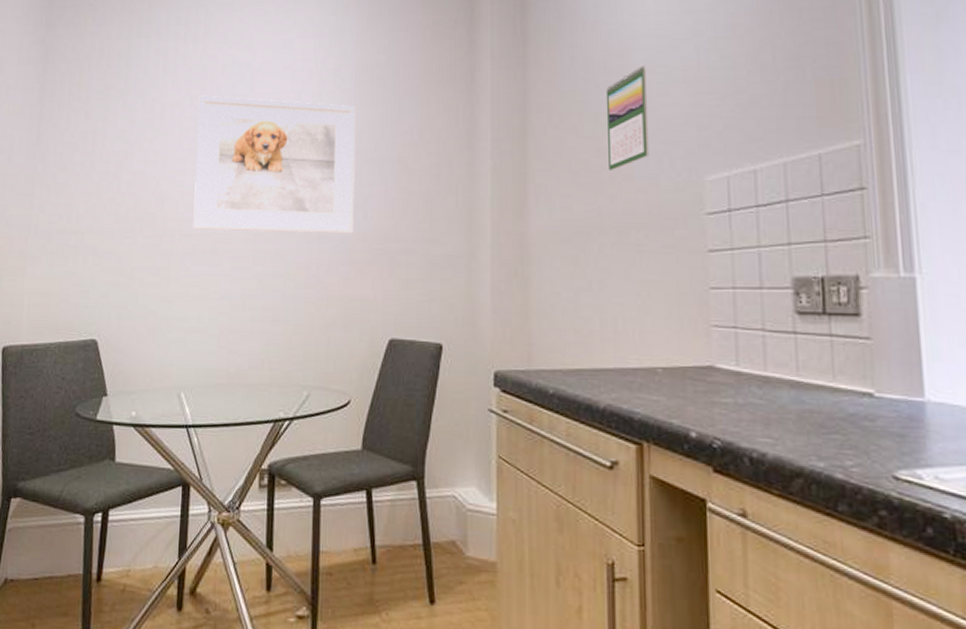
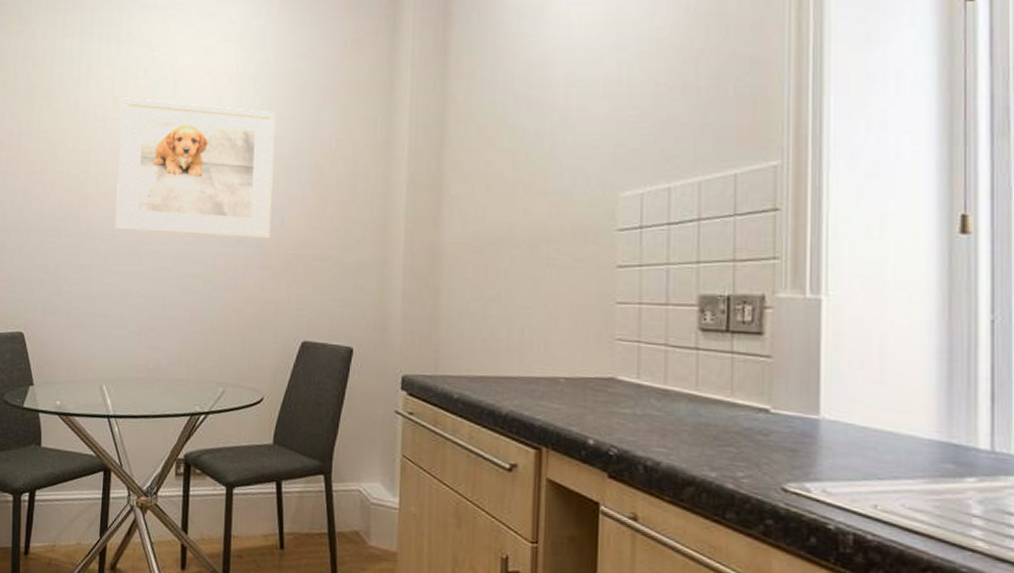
calendar: present [606,66,649,170] -> none [524,80,567,184]

